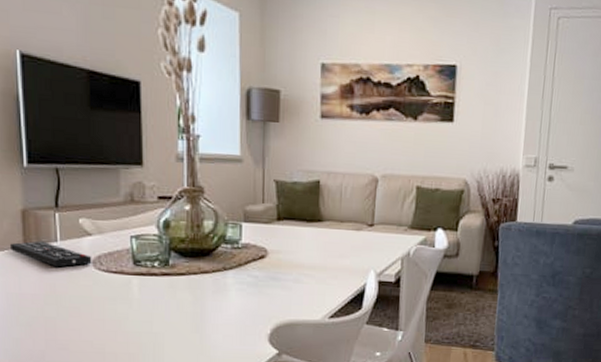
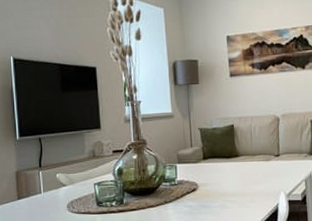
remote control: present [11,240,92,268] -> none [8,194,67,213]

